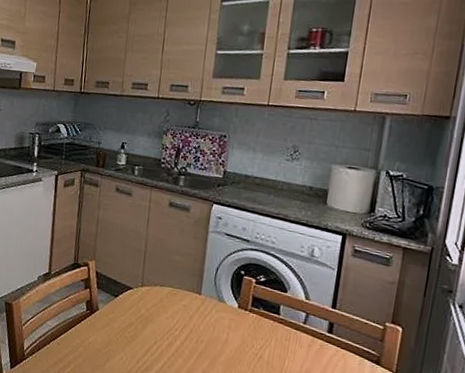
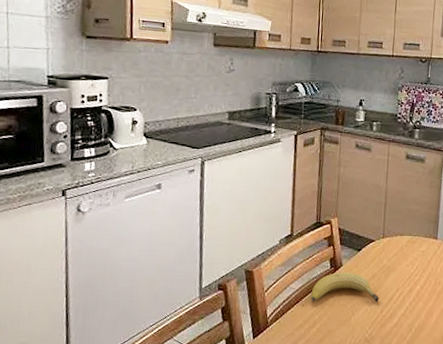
fruit: none [66,315,136,352] -> present [311,272,379,302]

